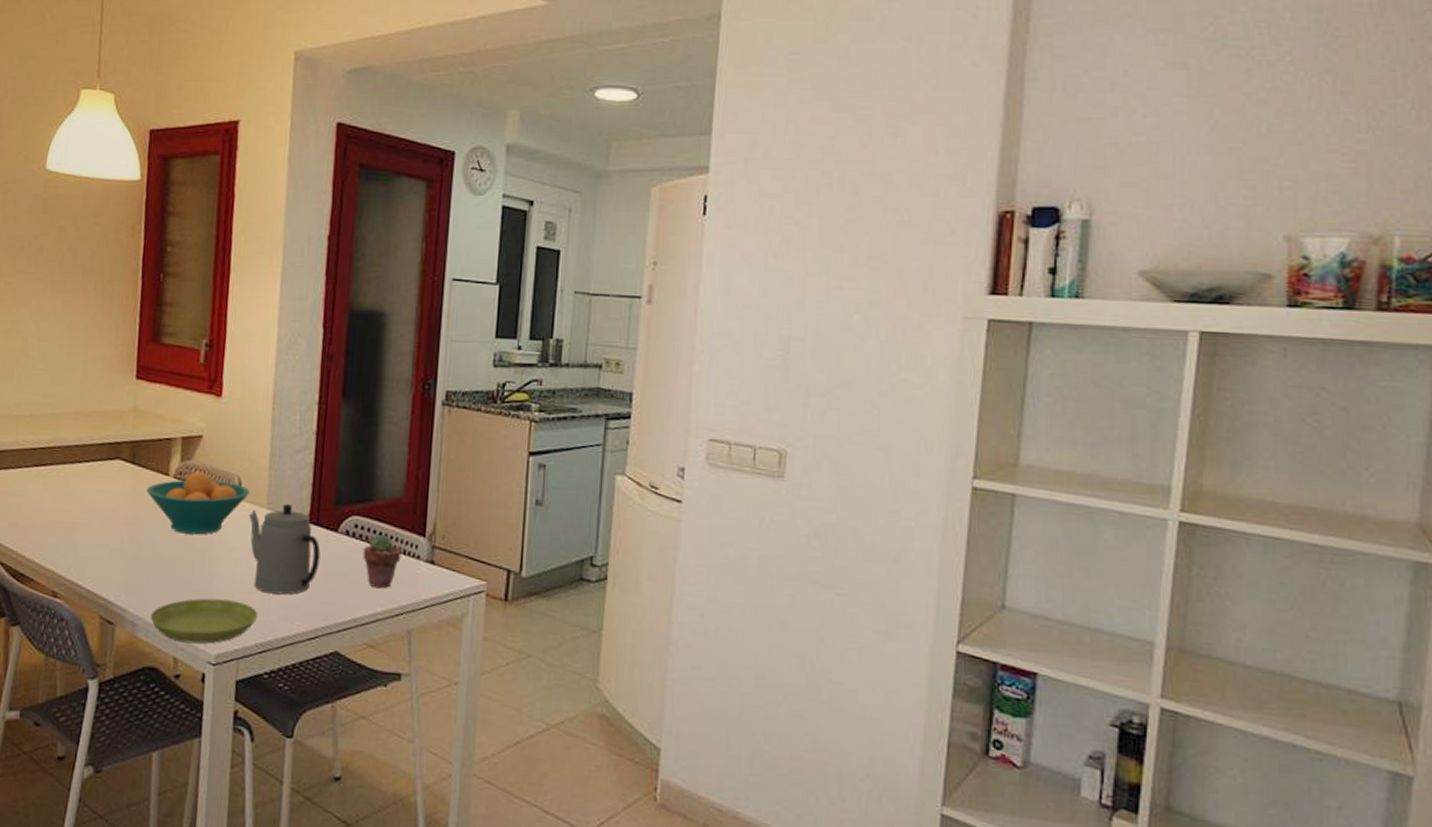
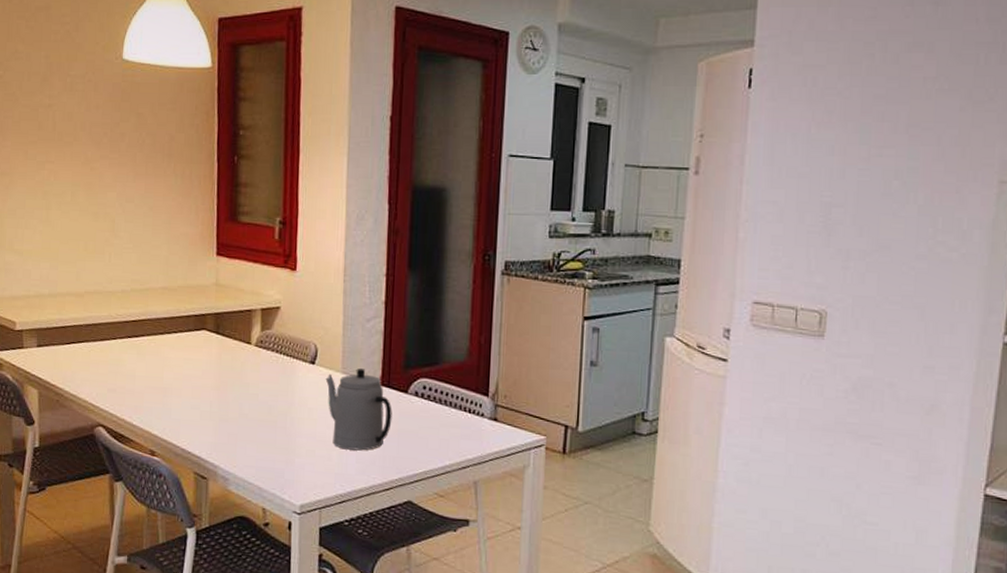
fruit bowl: present [147,470,250,535] -> none [231,339,326,398]
saucer: present [150,598,258,644] -> none [239,454,337,496]
potted succulent: present [362,534,402,589] -> none [431,394,467,444]

